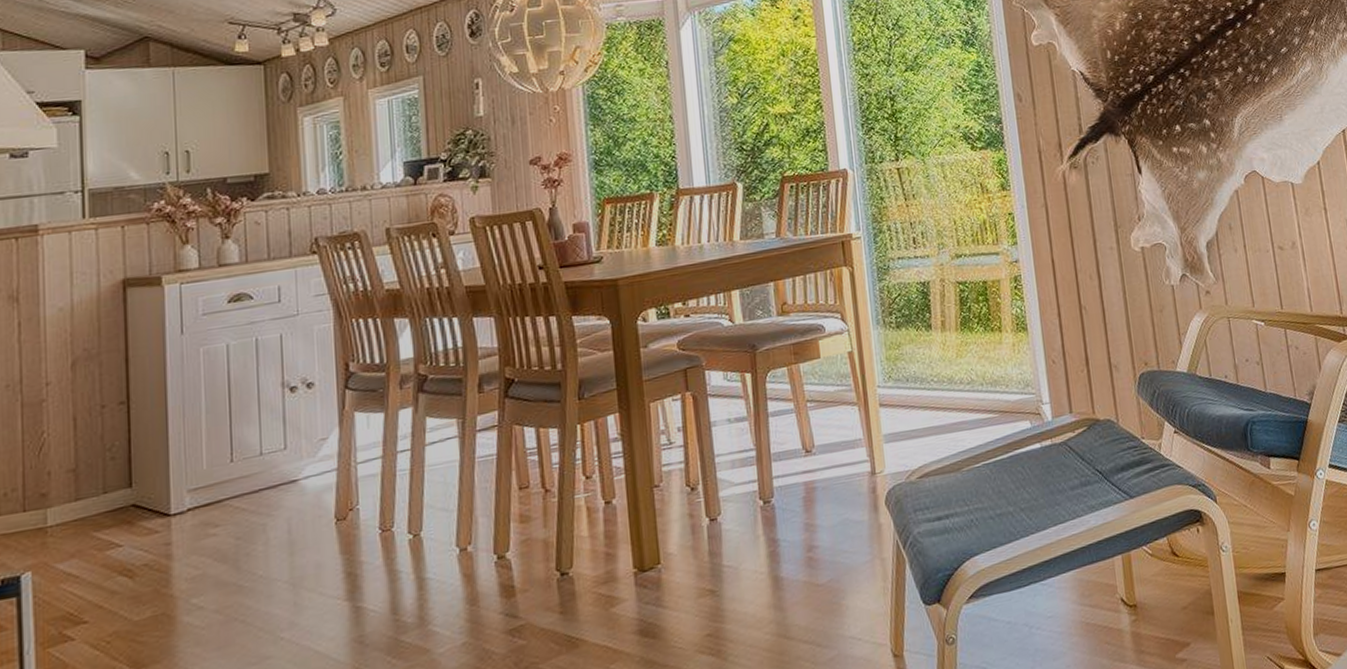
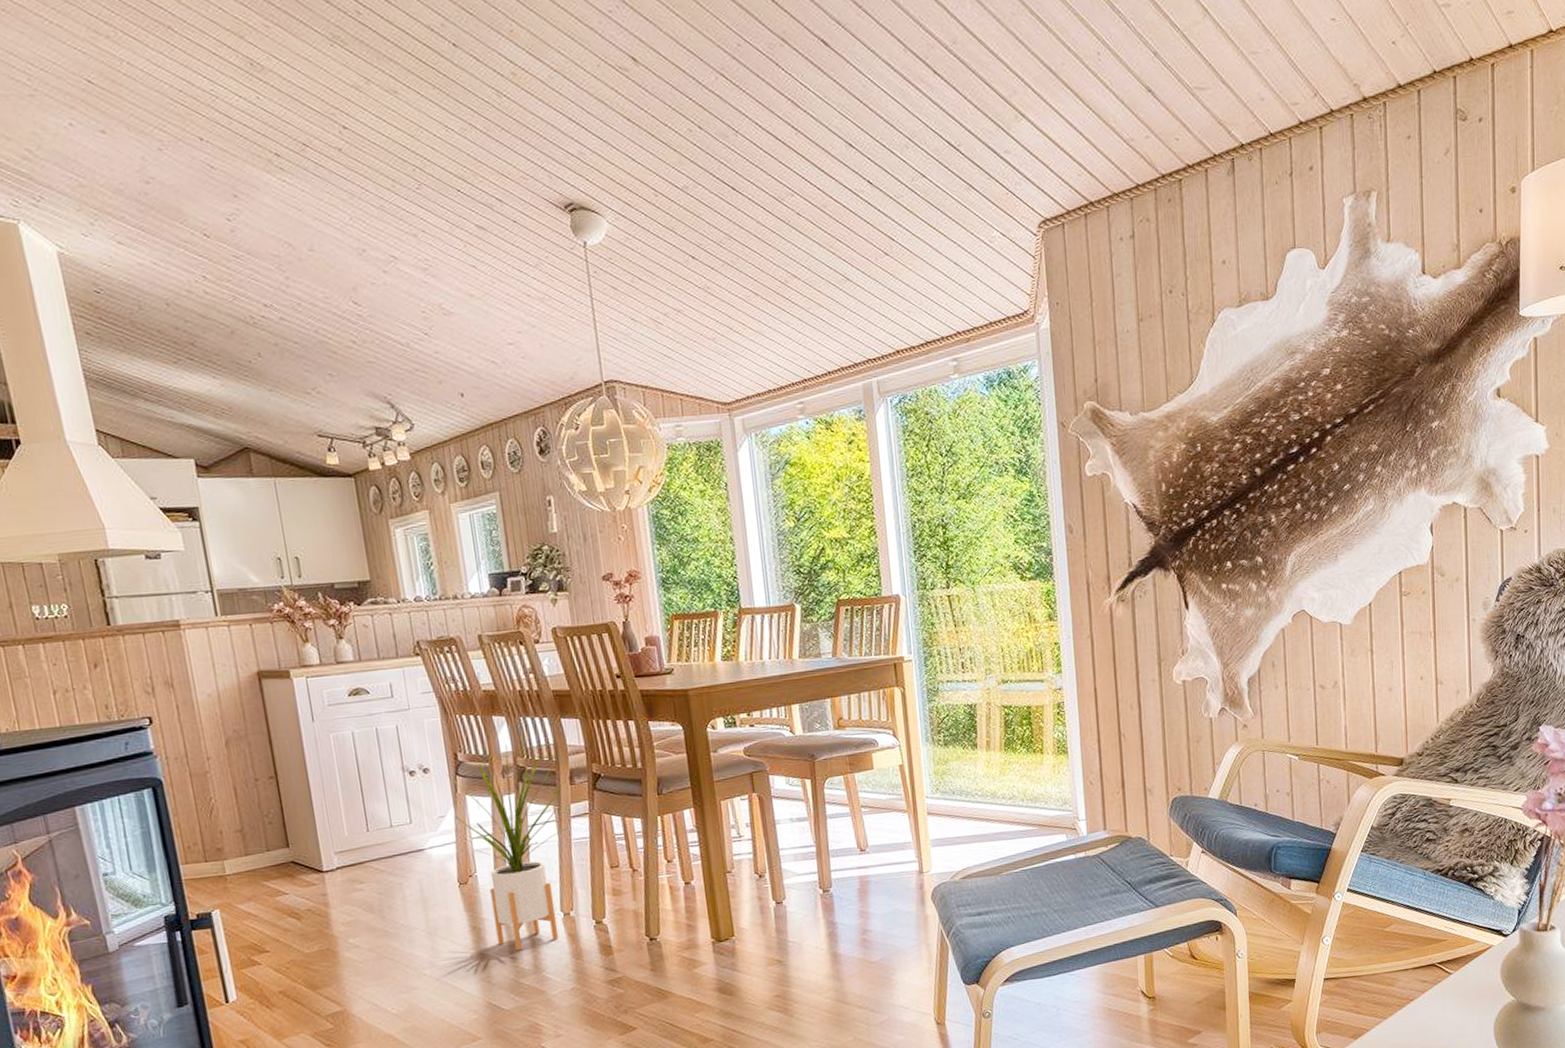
house plant: none [333,350,471,600] -> present [446,744,567,951]

